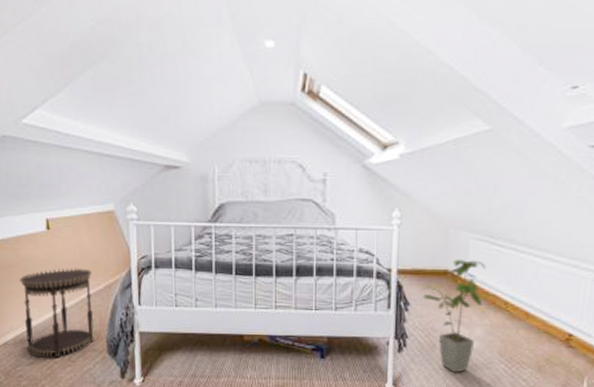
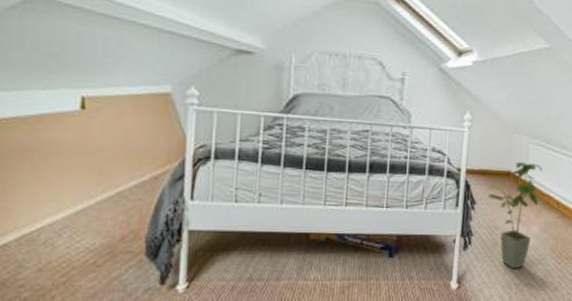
side table: present [19,268,94,358] -> none [35,155,136,263]

